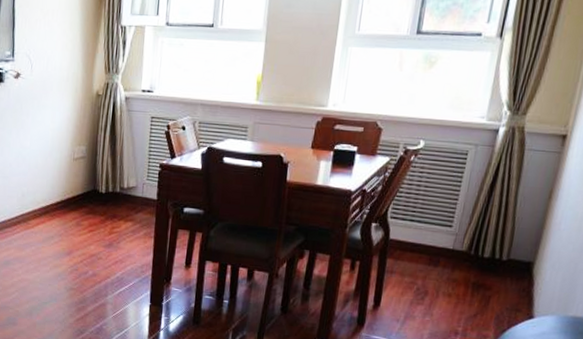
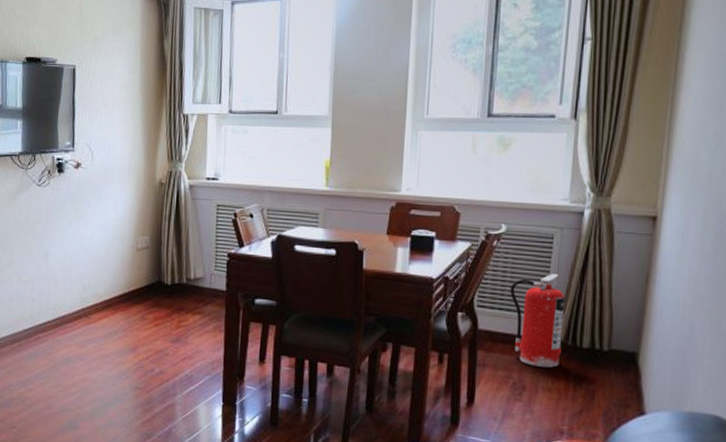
fire extinguisher: none [421,188,472,275] -> present [510,273,565,368]

